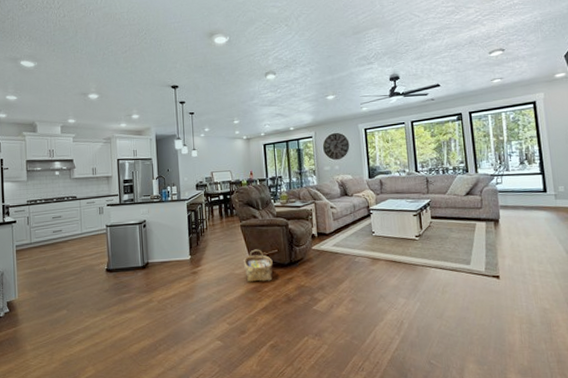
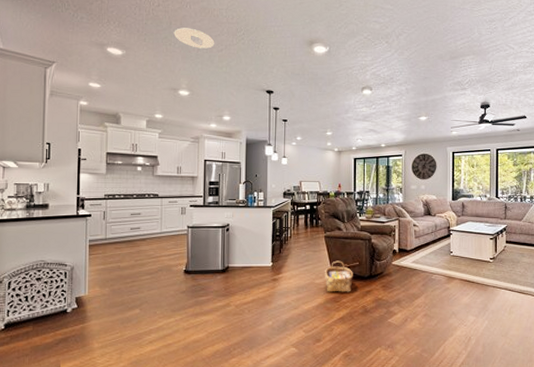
recessed light: none [80,34,119,53] -> present [174,28,215,49]

